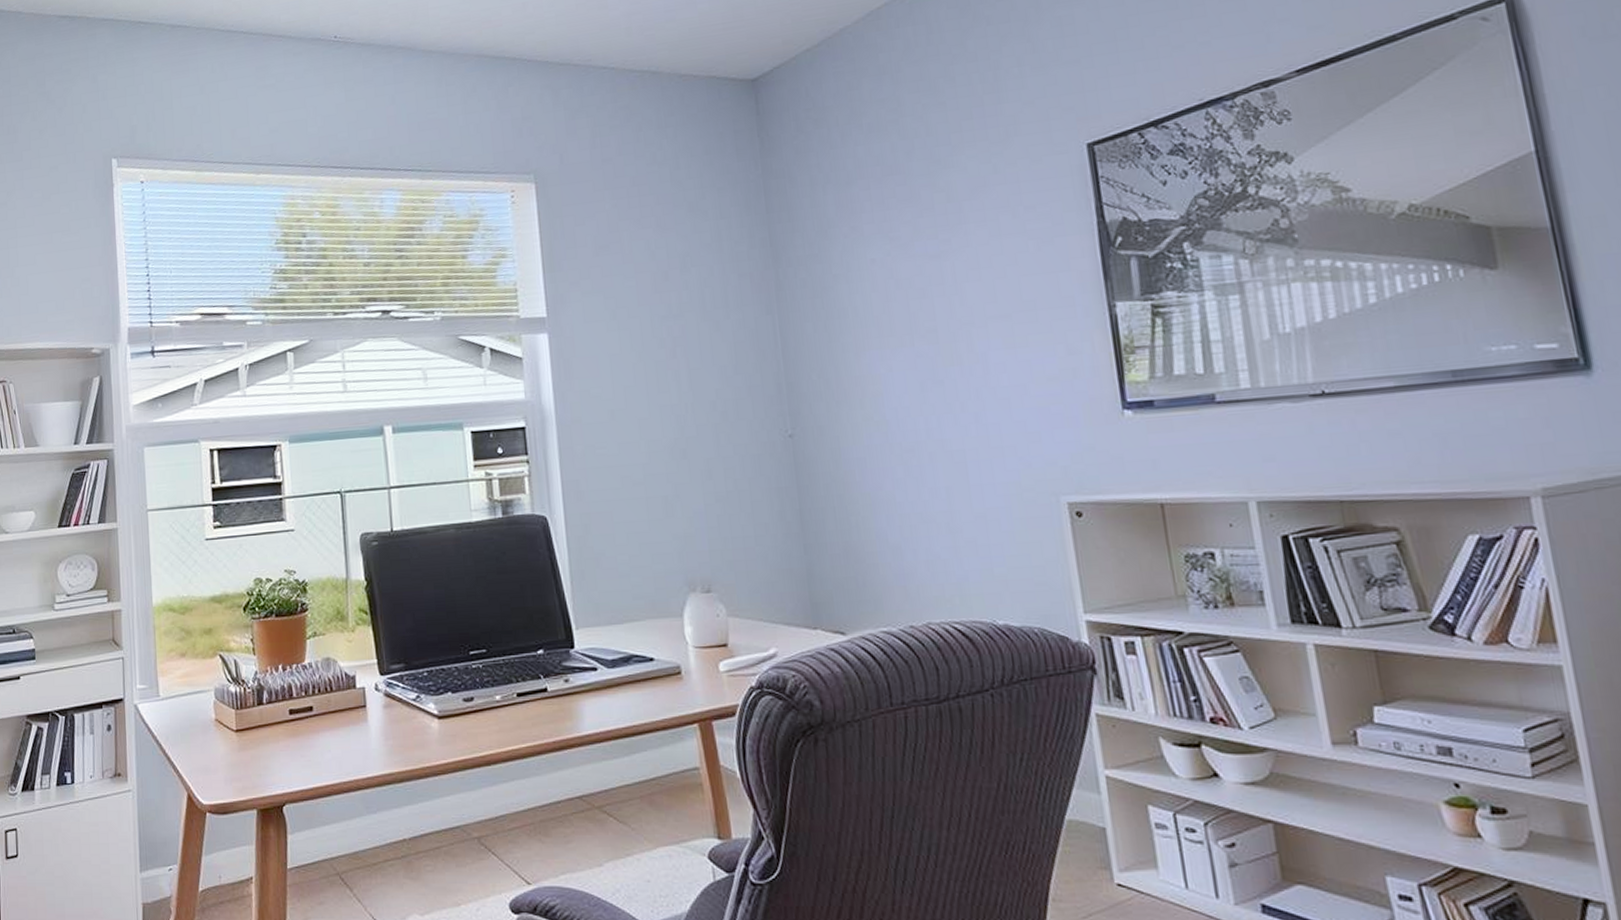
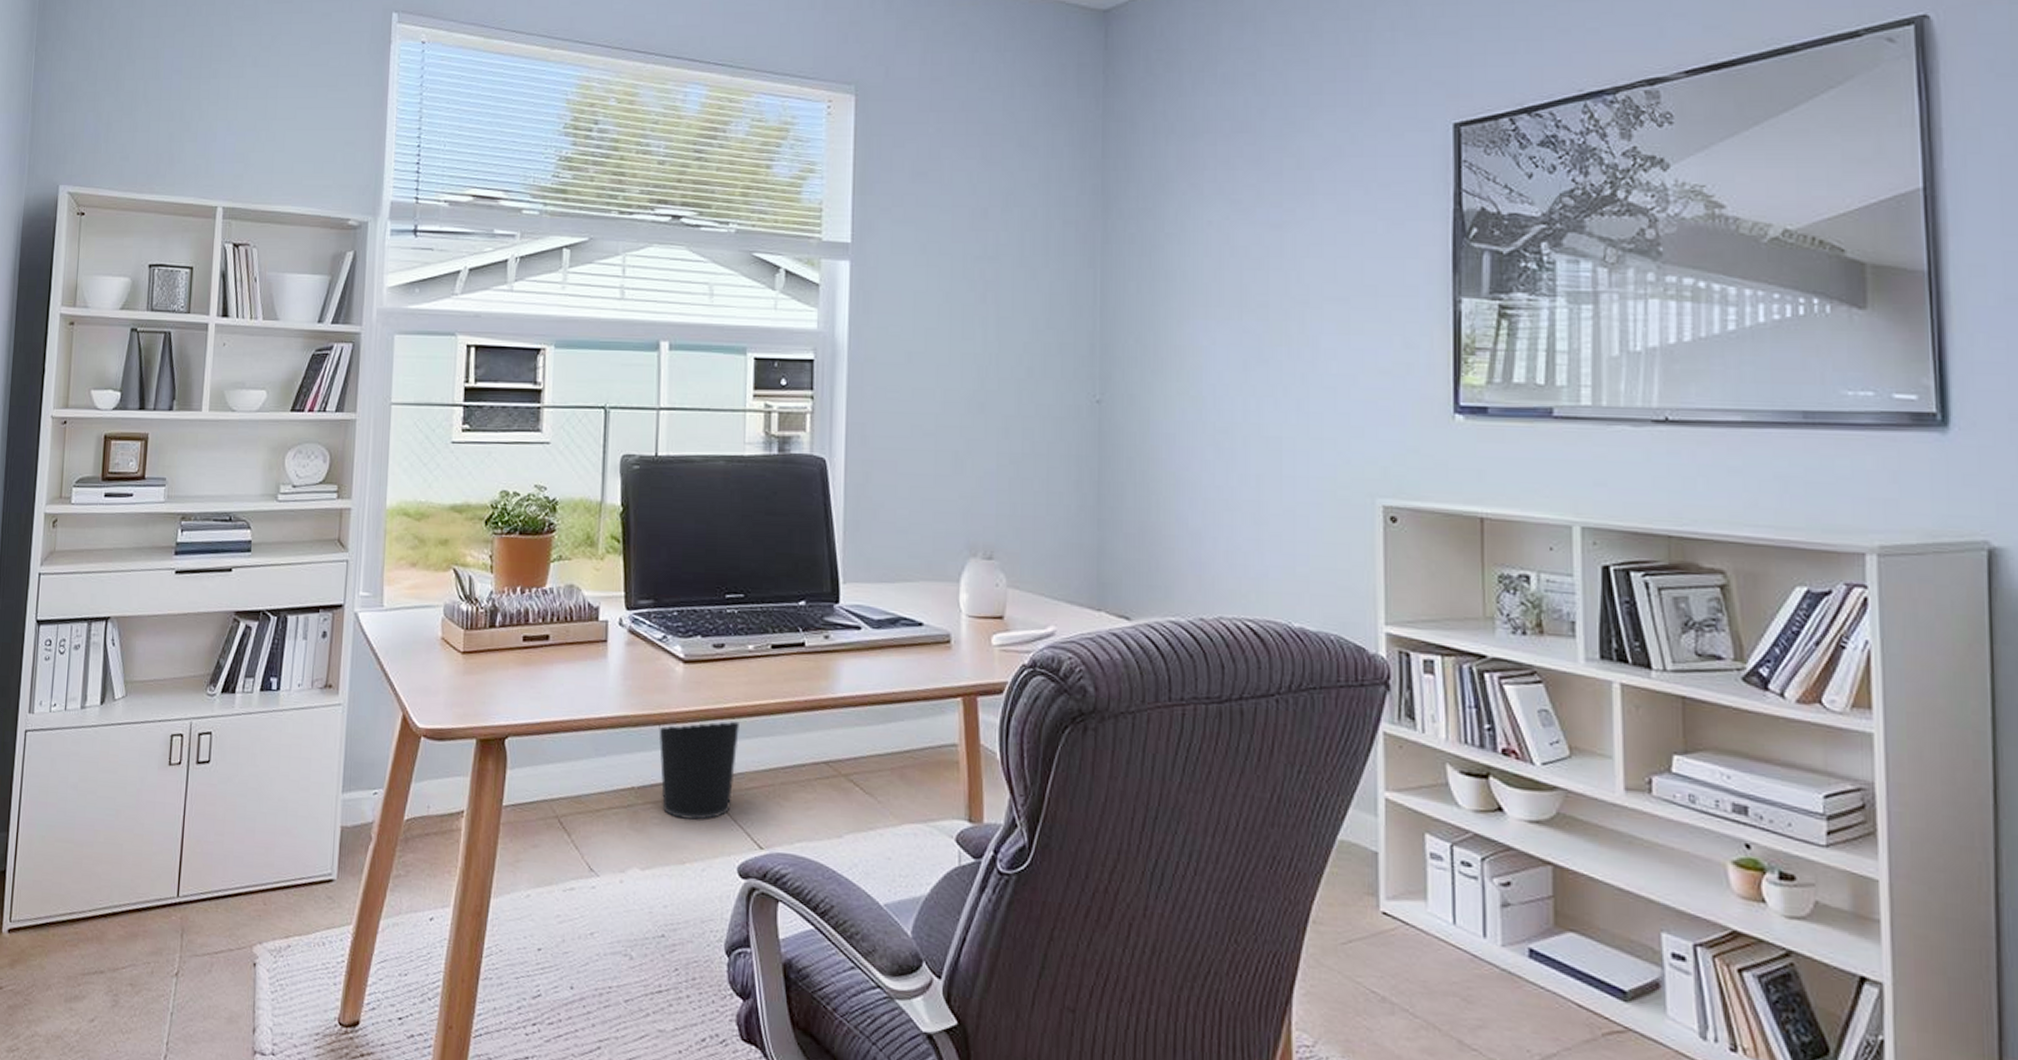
wastebasket: none [422,768,497,865] -> present [658,721,739,821]

